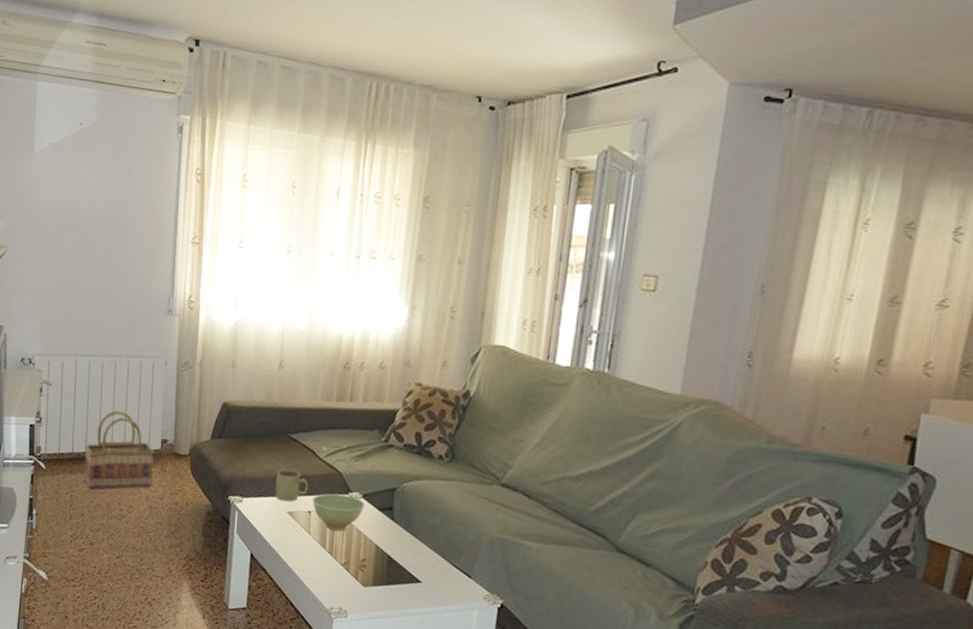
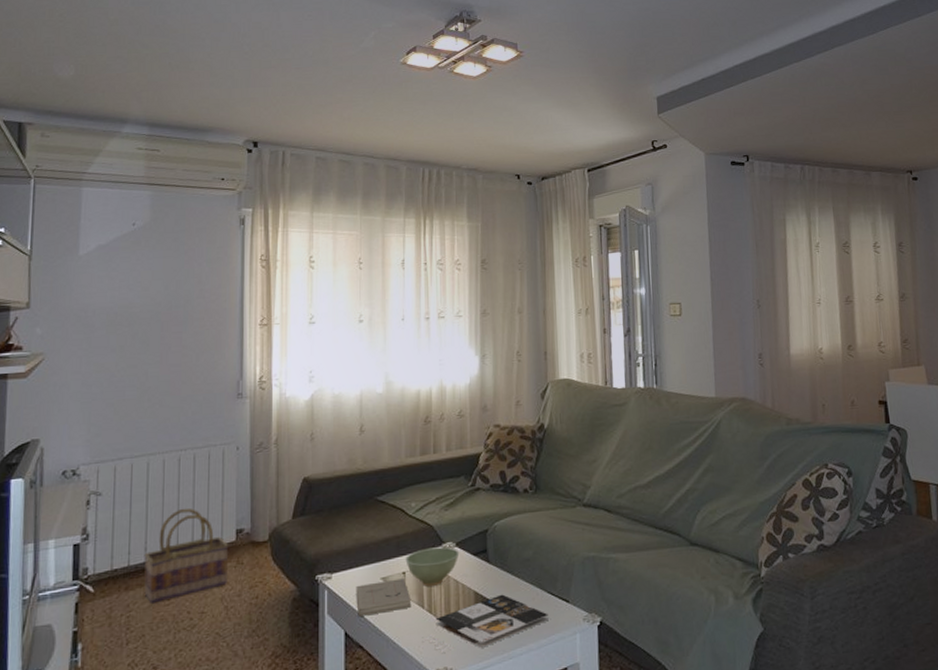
book: none [263,513,314,546] -> present [356,578,412,617]
mug: present [274,469,309,502] -> none [365,533,401,568]
magazine: none [320,553,449,599] -> present [422,594,550,654]

